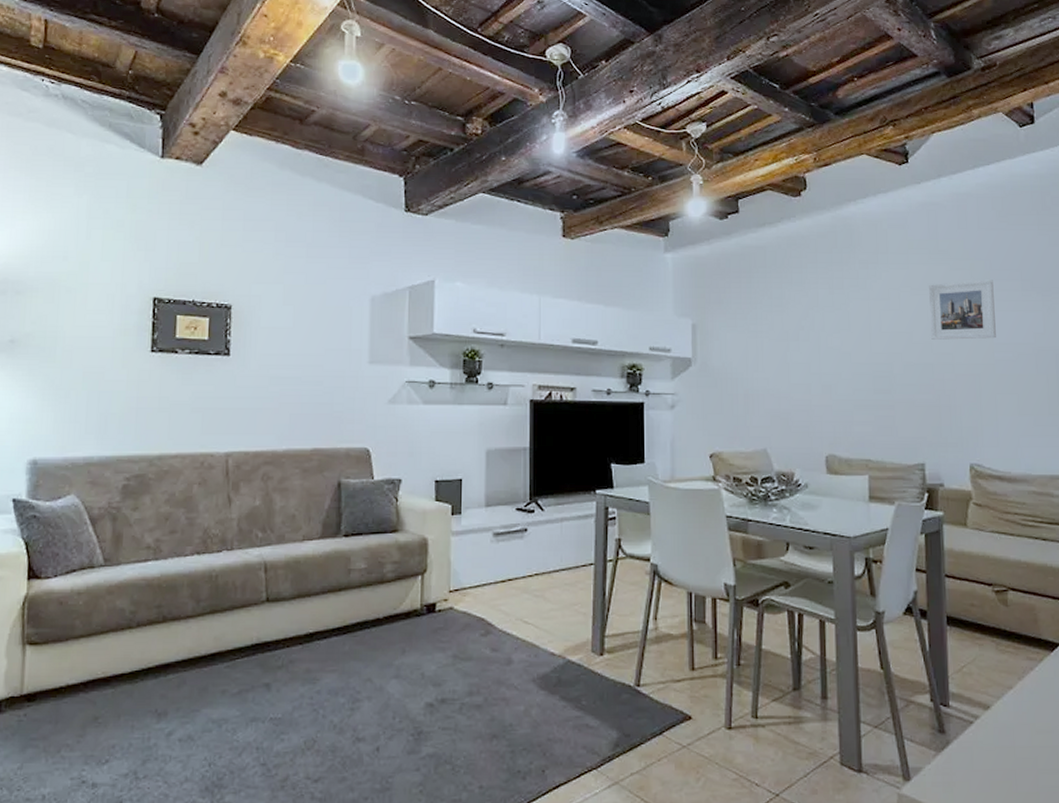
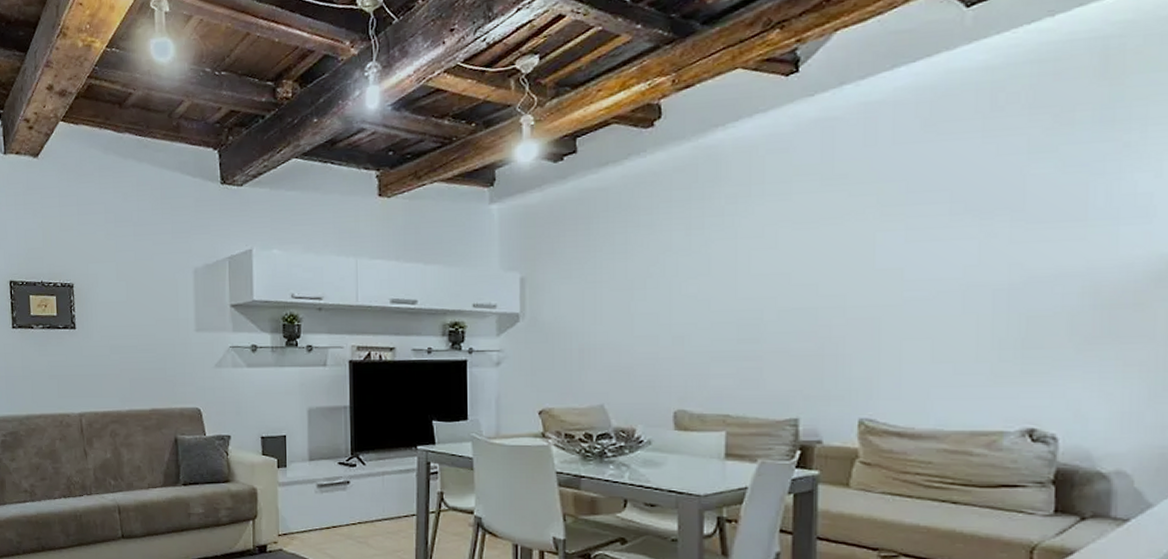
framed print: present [929,279,996,340] -> none [817,204,909,280]

